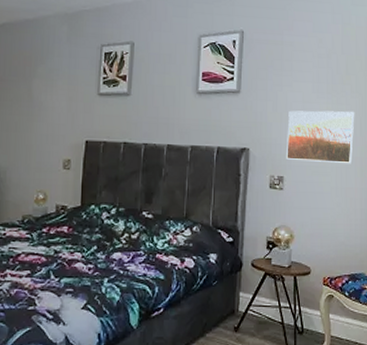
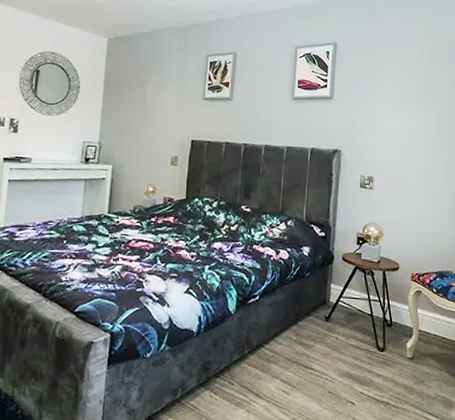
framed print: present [285,110,355,164] -> none [375,115,442,167]

